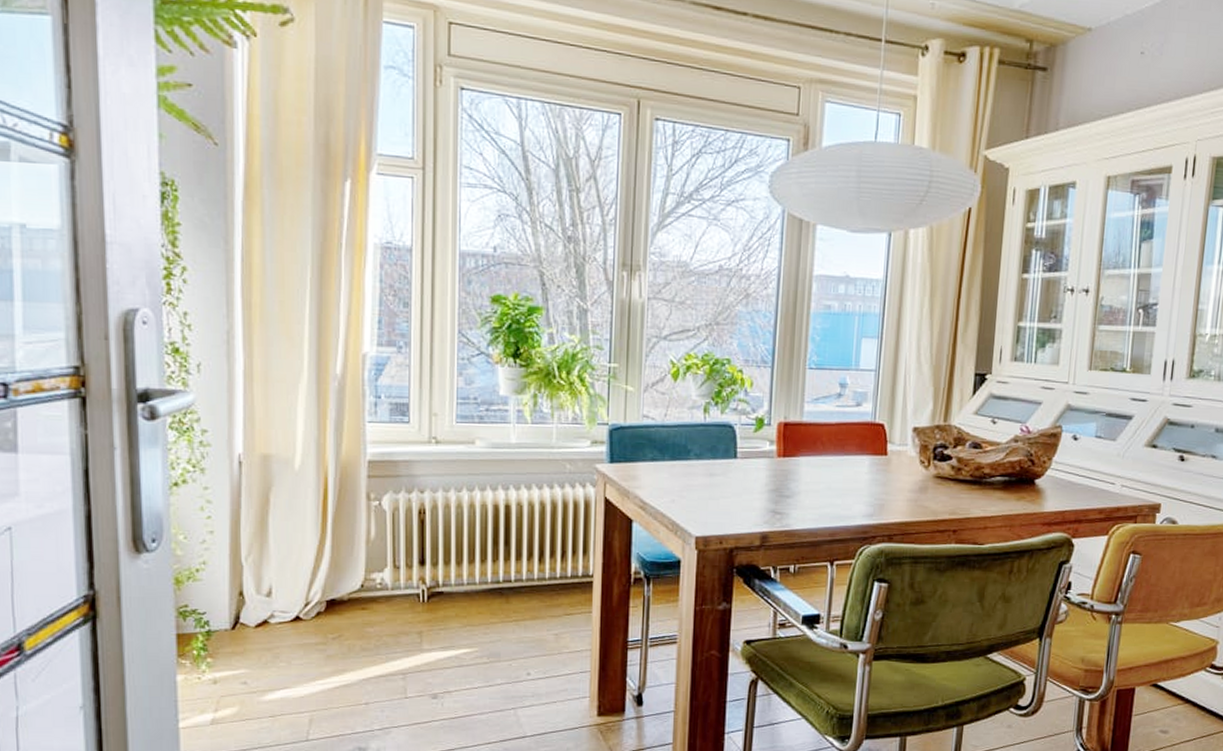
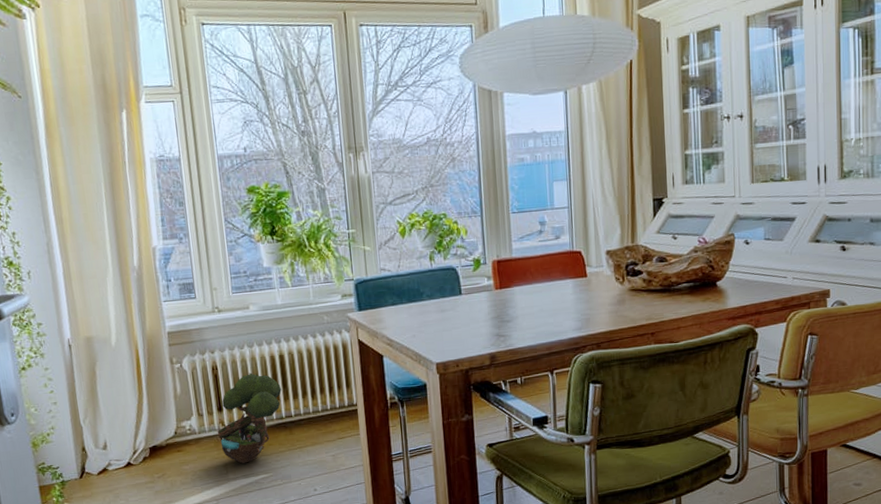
decorative tree: none [415,522,502,632] -> present [217,372,282,464]

